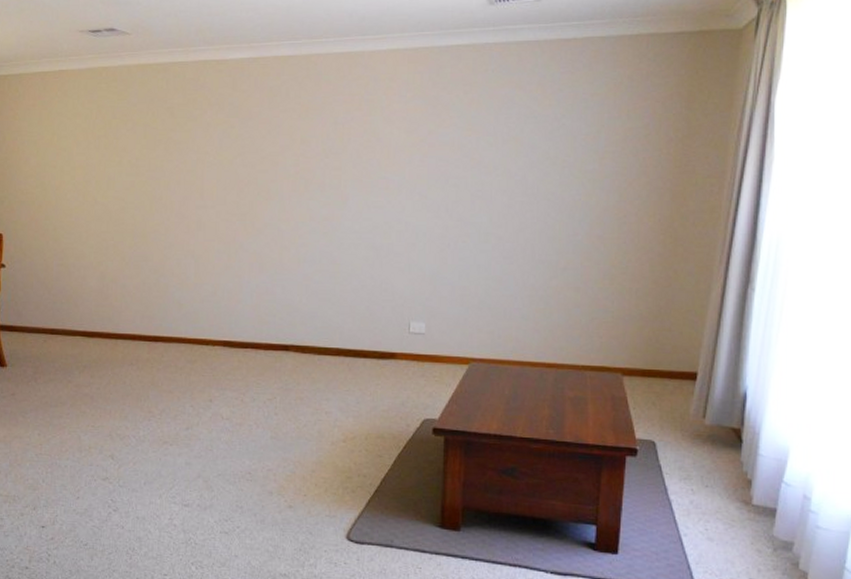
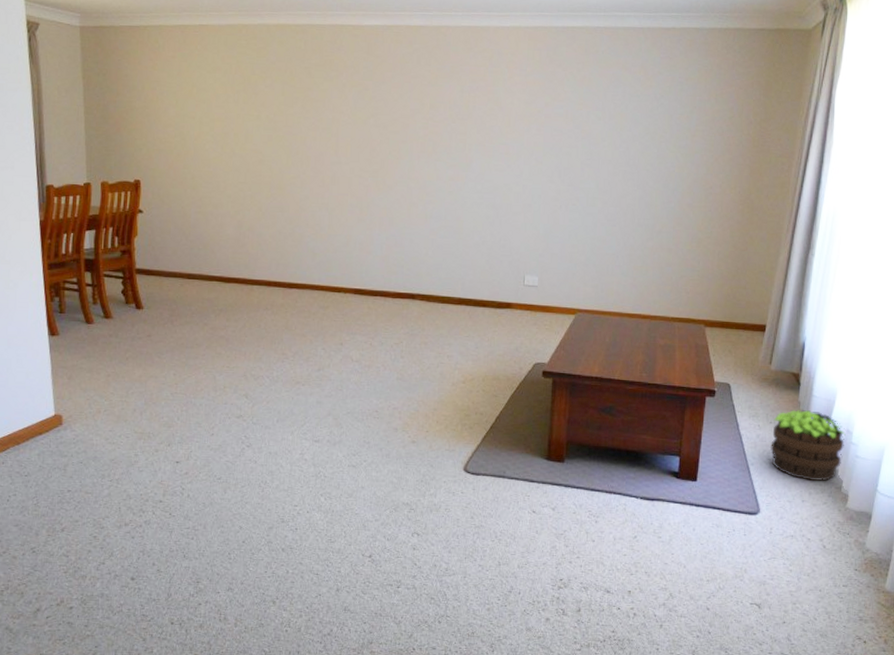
potted plant: none [706,471,802,557] -> present [769,410,846,482]

